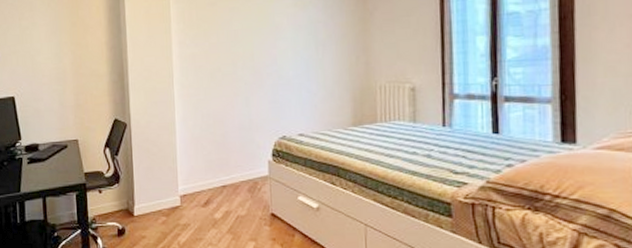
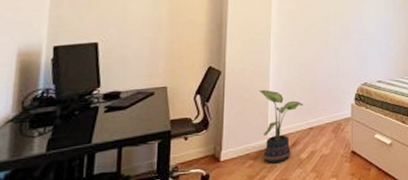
potted plant: none [166,143,214,222] -> present [259,89,303,164]

